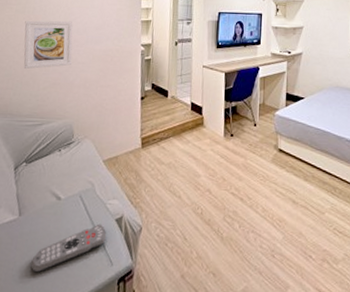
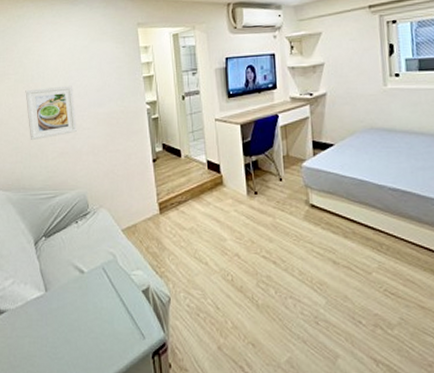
remote control: present [31,223,107,272] -> none [63,296,135,347]

